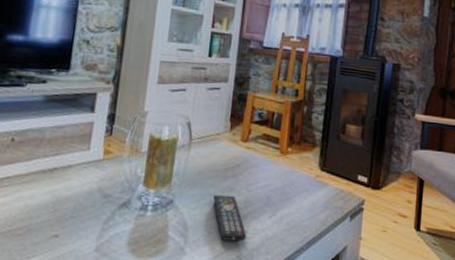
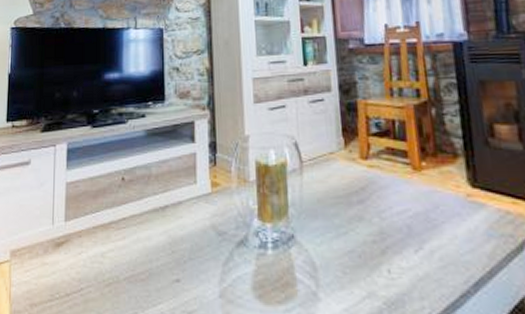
remote control: present [212,194,247,241] -> none [339,225,391,284]

